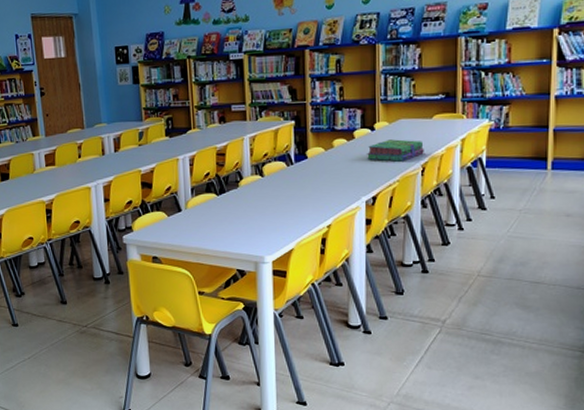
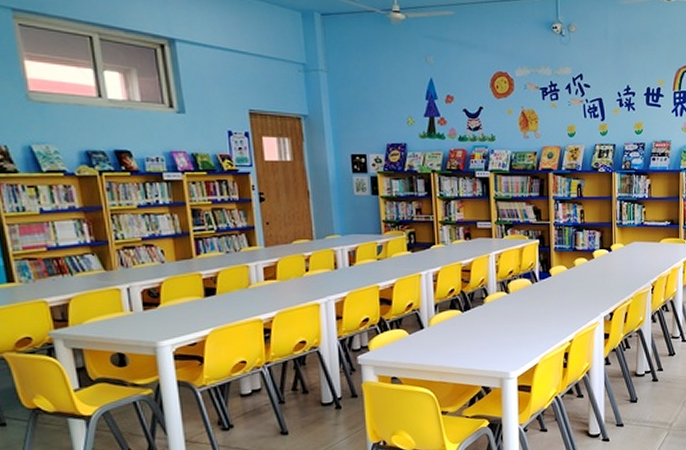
stack of books: present [367,139,424,162] -> none [605,260,653,281]

